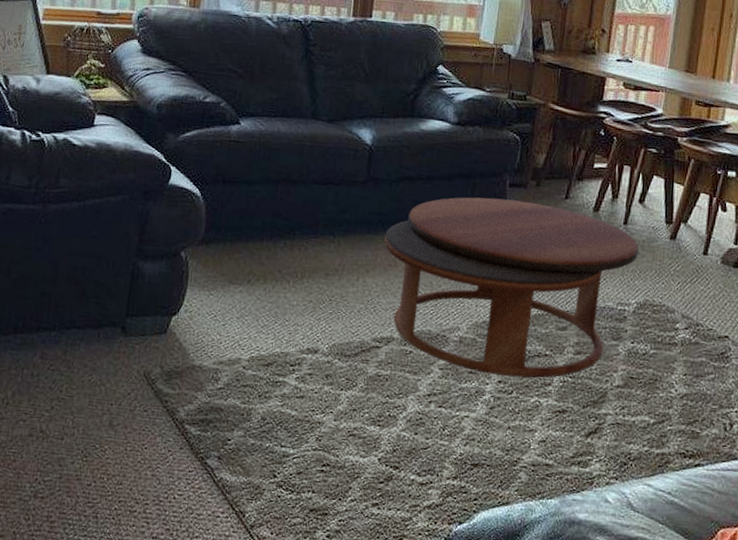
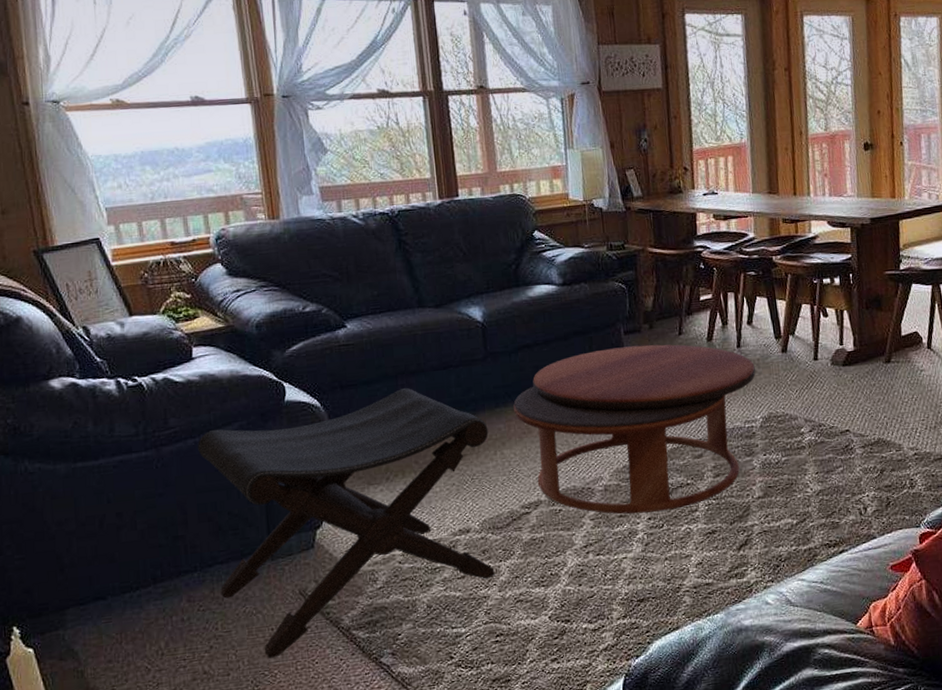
footstool: none [72,195,356,433] -> present [198,388,495,658]

